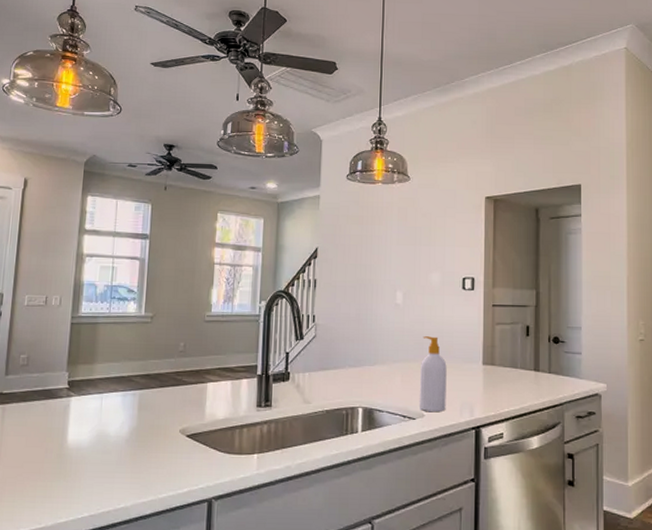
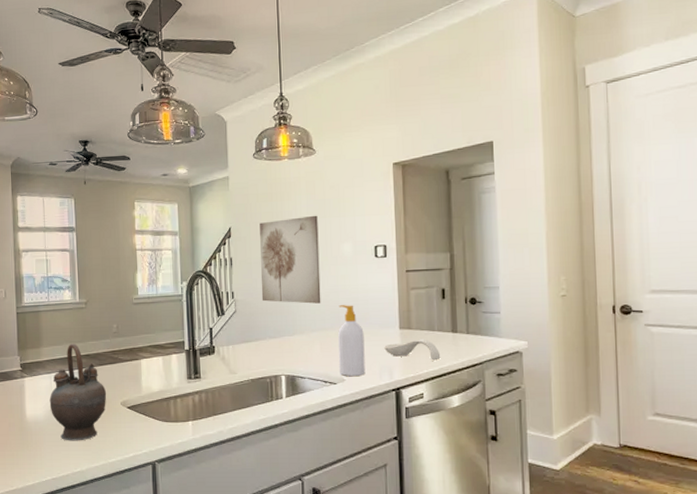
teapot: none [96,361,165,472] -> present [49,343,107,441]
wall art: none [344,242,408,333] -> present [259,215,321,304]
spoon rest: none [465,376,522,399] -> present [383,339,441,361]

